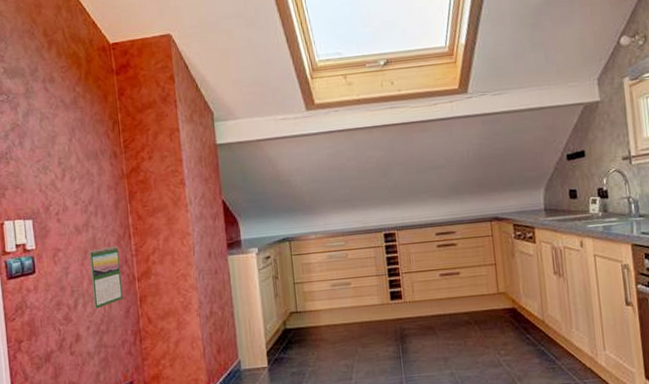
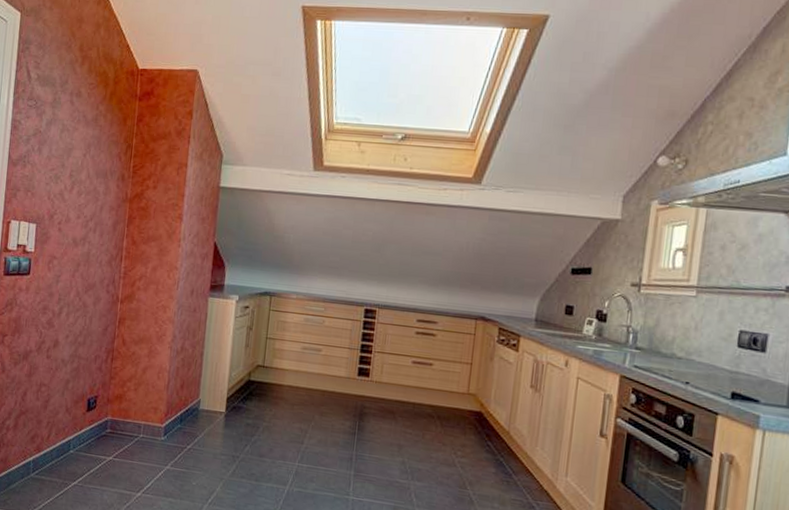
calendar: present [89,245,124,309] -> none [75,263,109,321]

